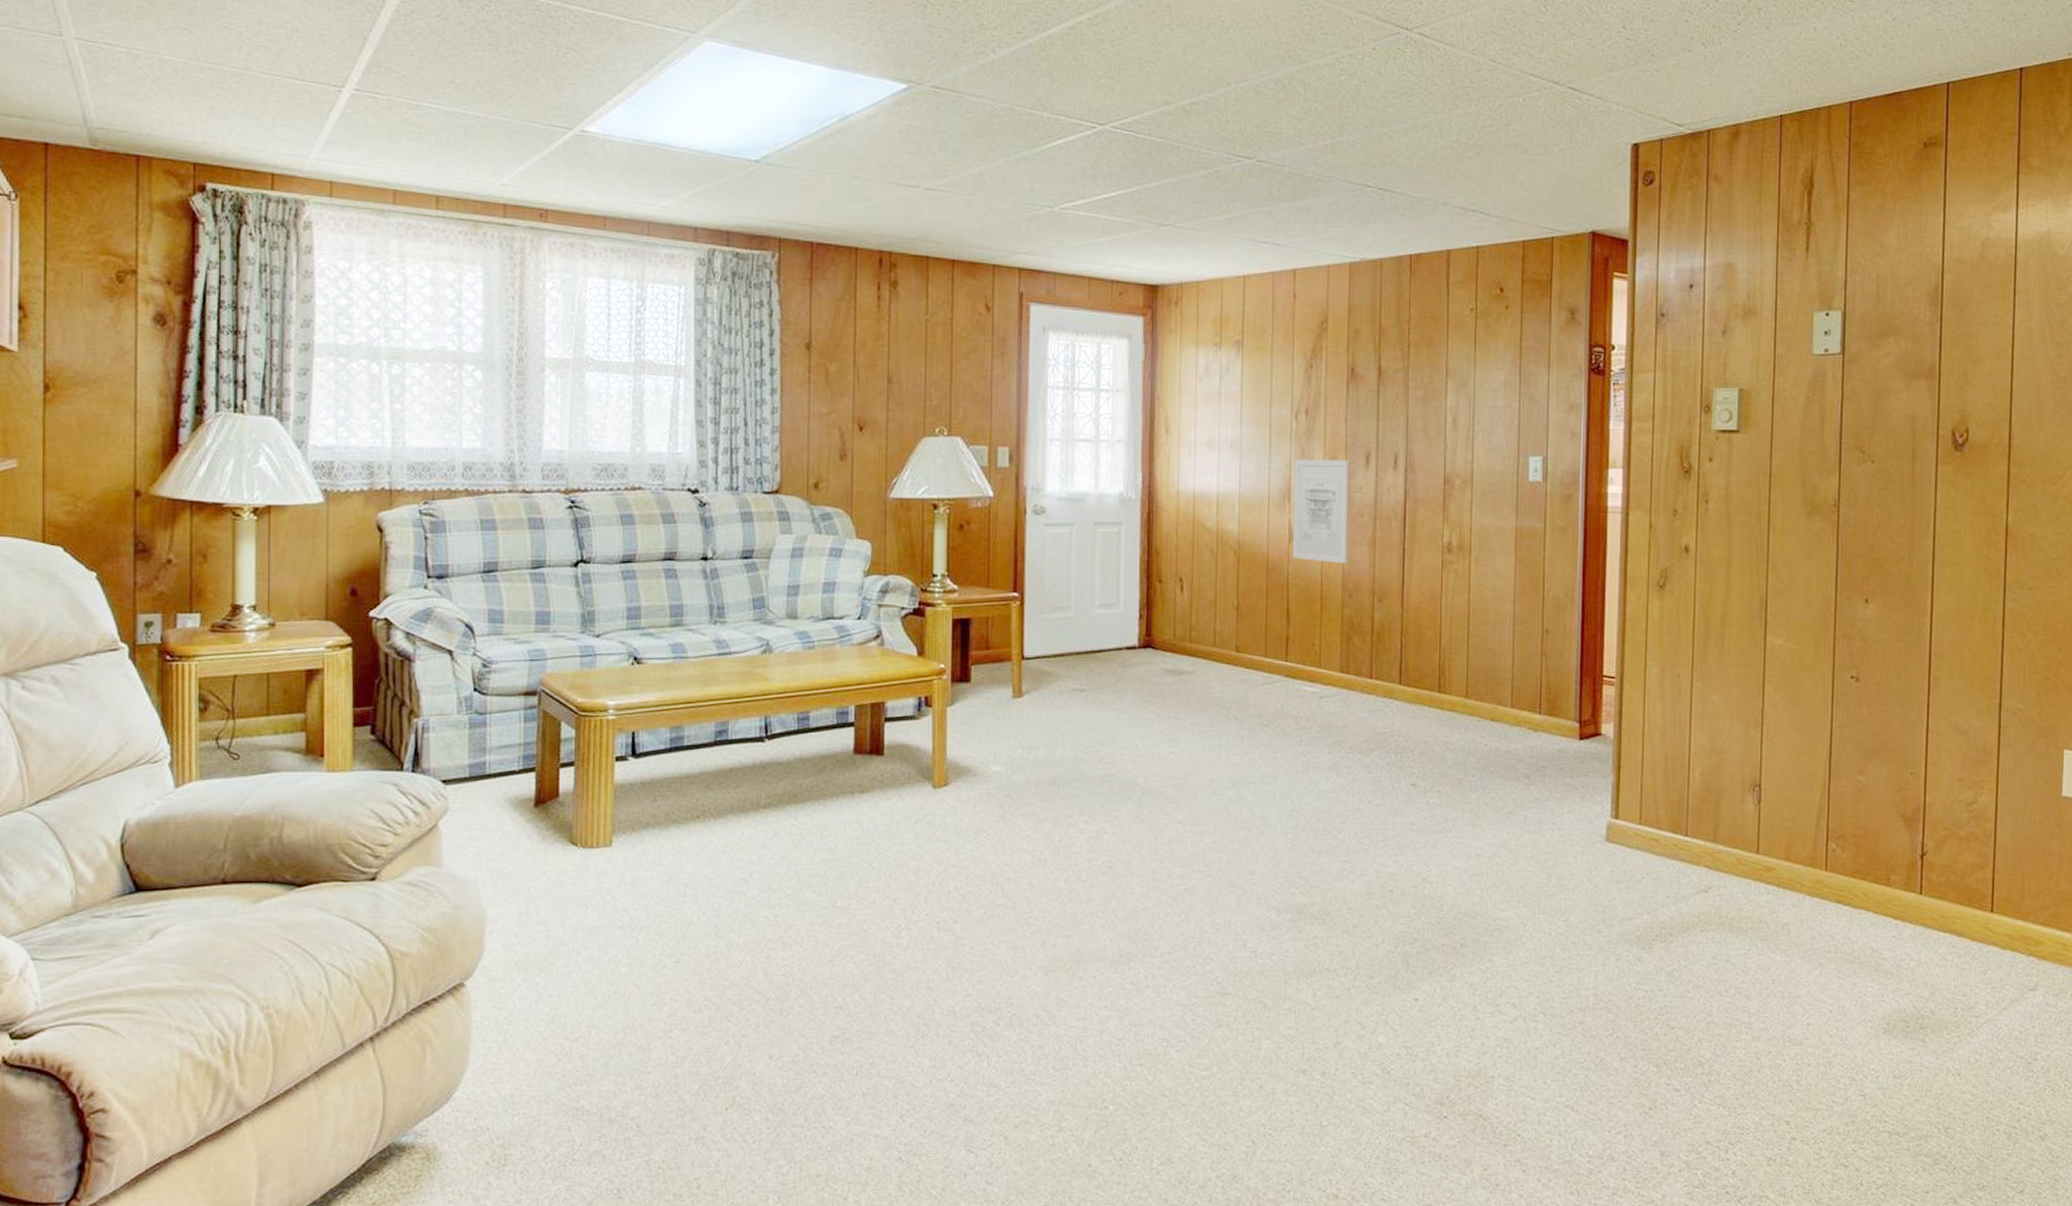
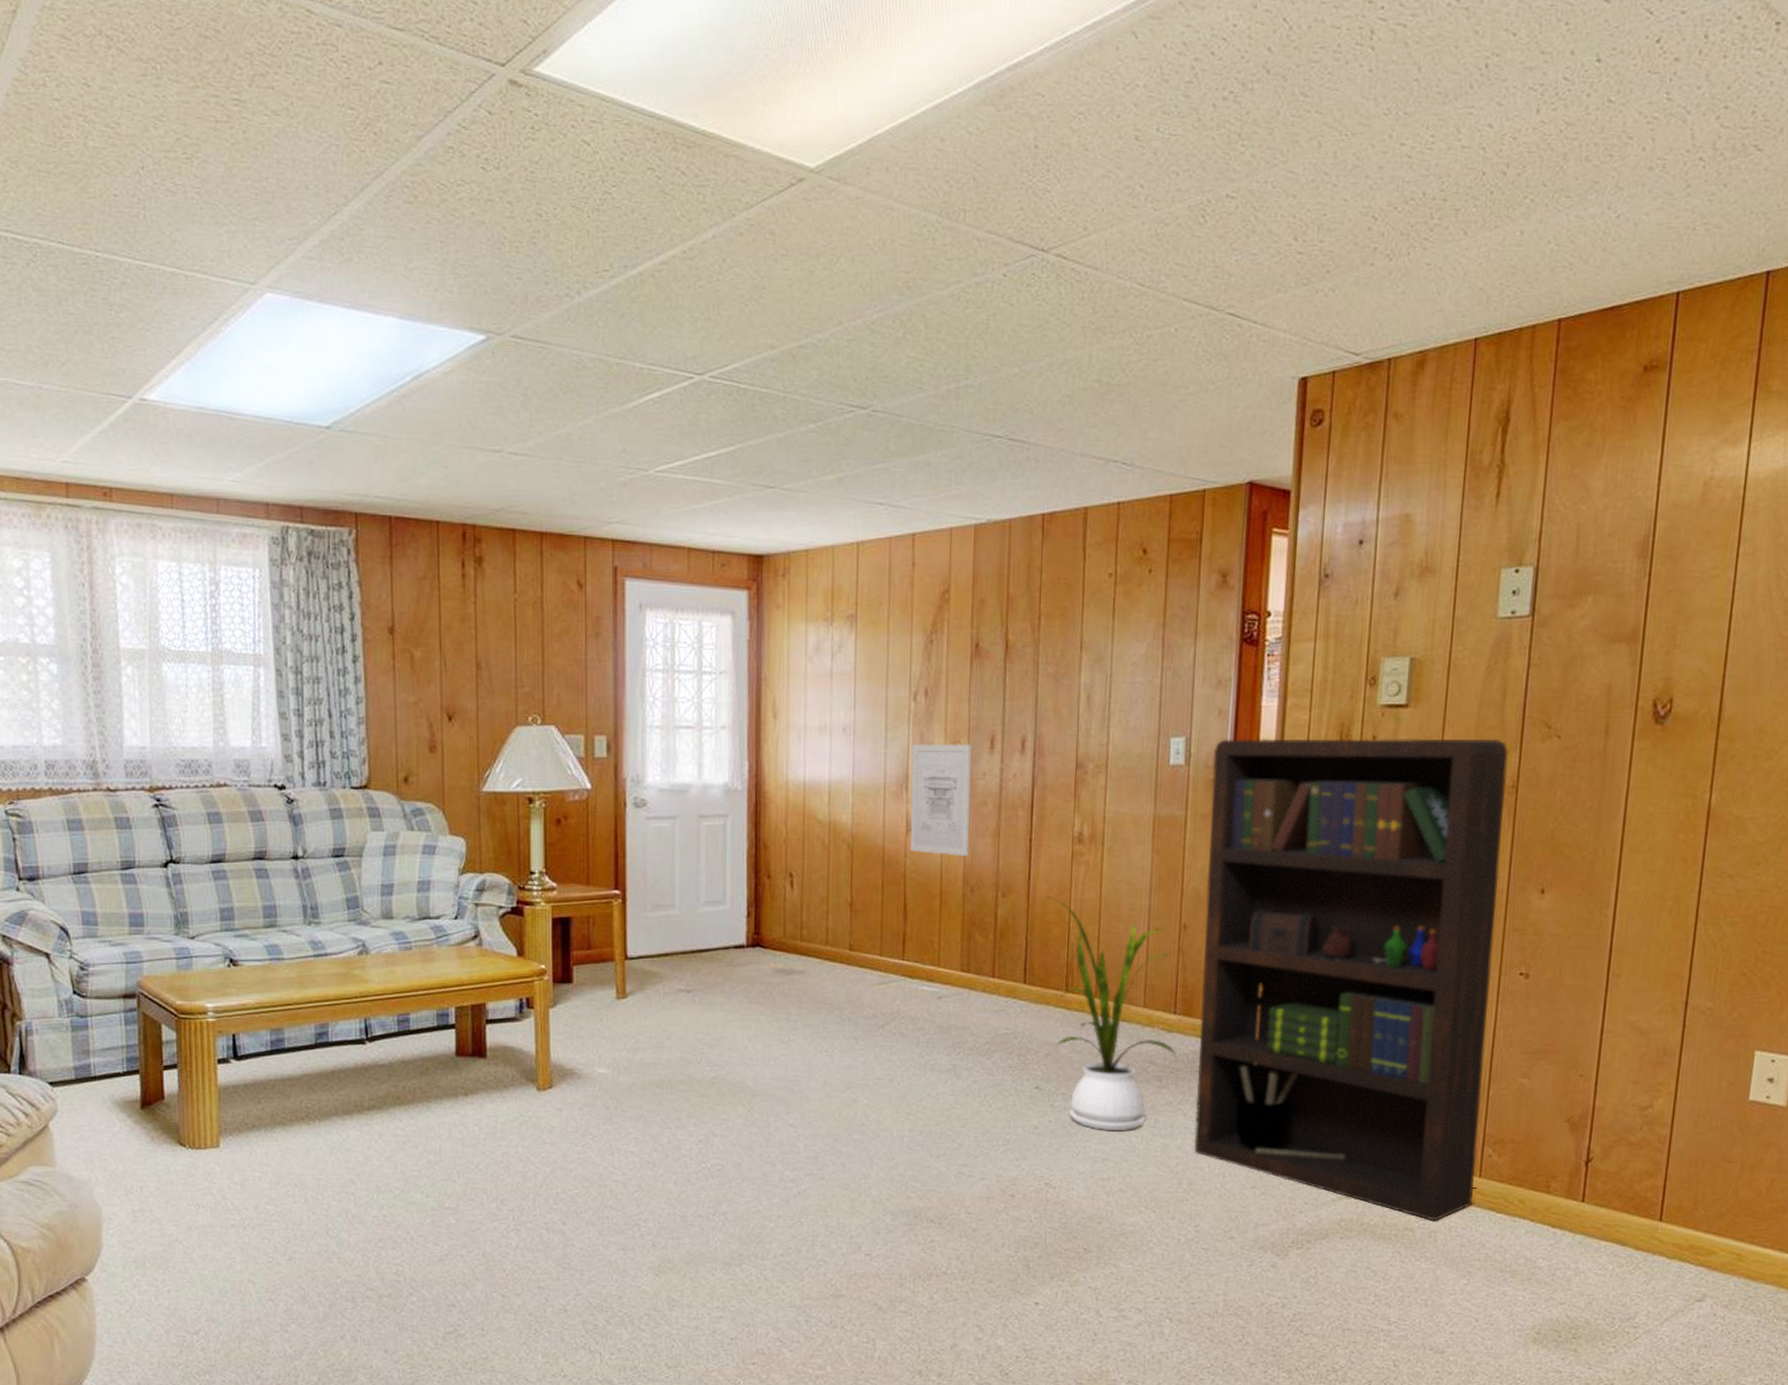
house plant: none [1417,601,1544,828] -> present [1044,896,1178,1131]
bookcase: none [1561,458,1830,914] -> present [1194,738,1509,1222]

